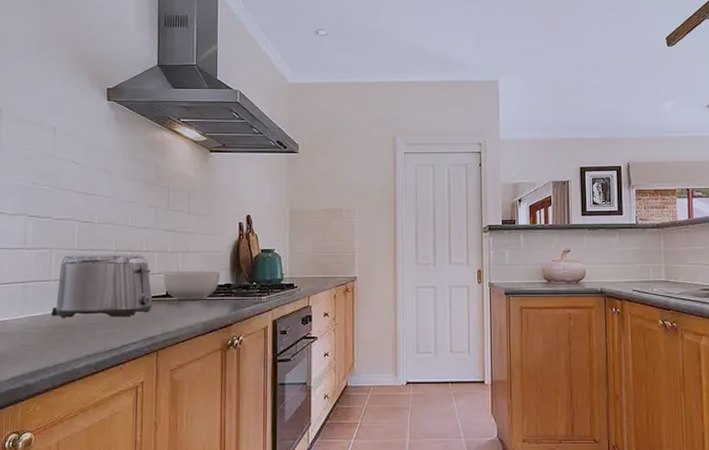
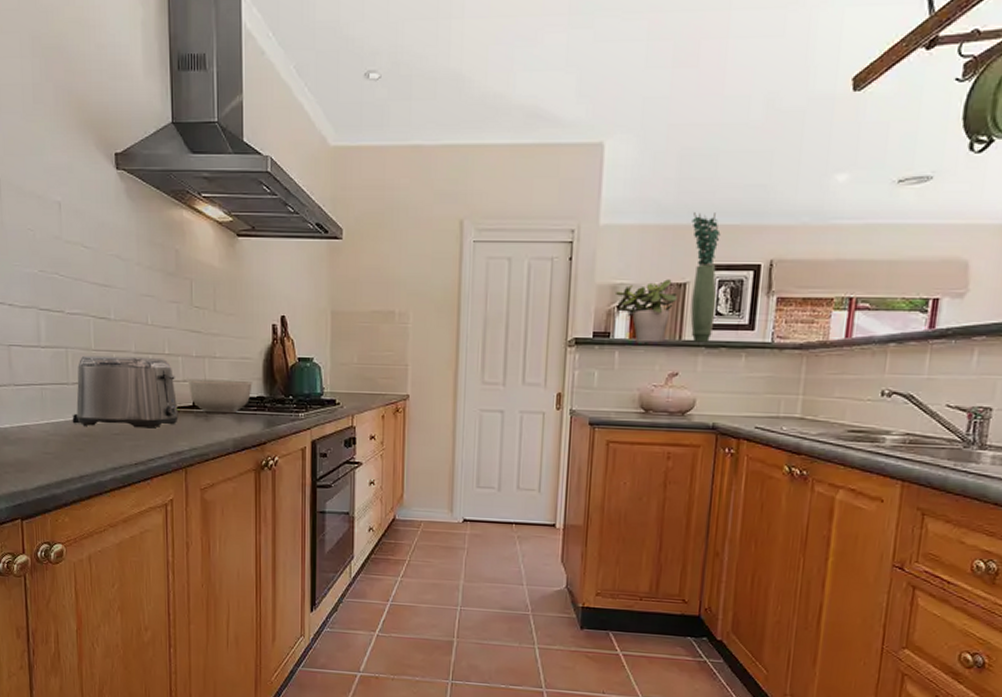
potted plant: none [517,178,563,227] -> present [616,279,678,343]
vase: none [567,129,593,225] -> present [690,213,721,342]

